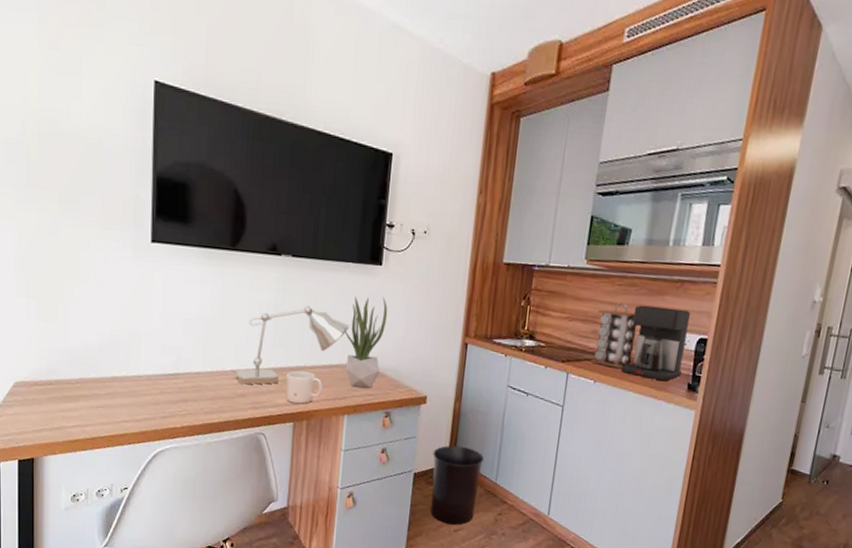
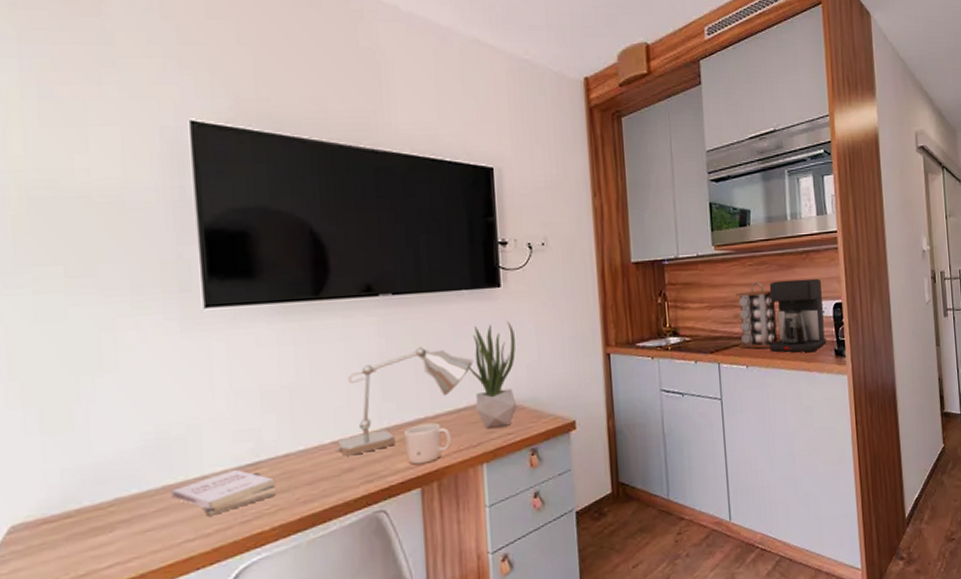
books: none [116,375,188,407] -> present [170,469,277,516]
waste bin: present [430,445,484,525] -> none [593,467,652,562]

